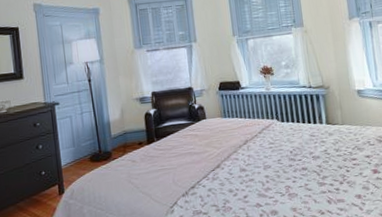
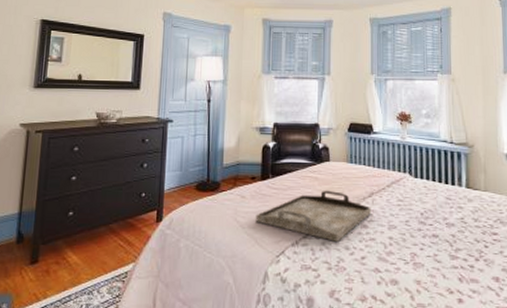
serving tray: none [147,144,248,187] -> present [255,190,371,242]

